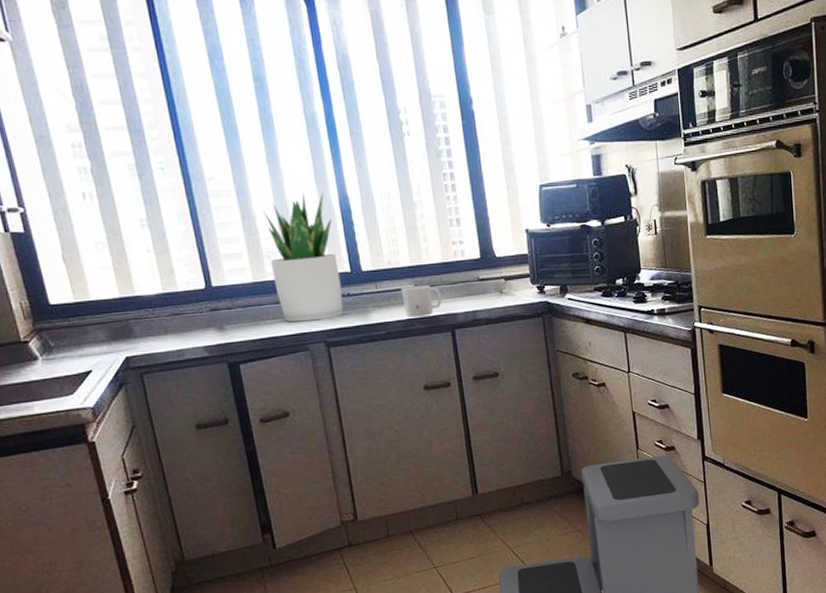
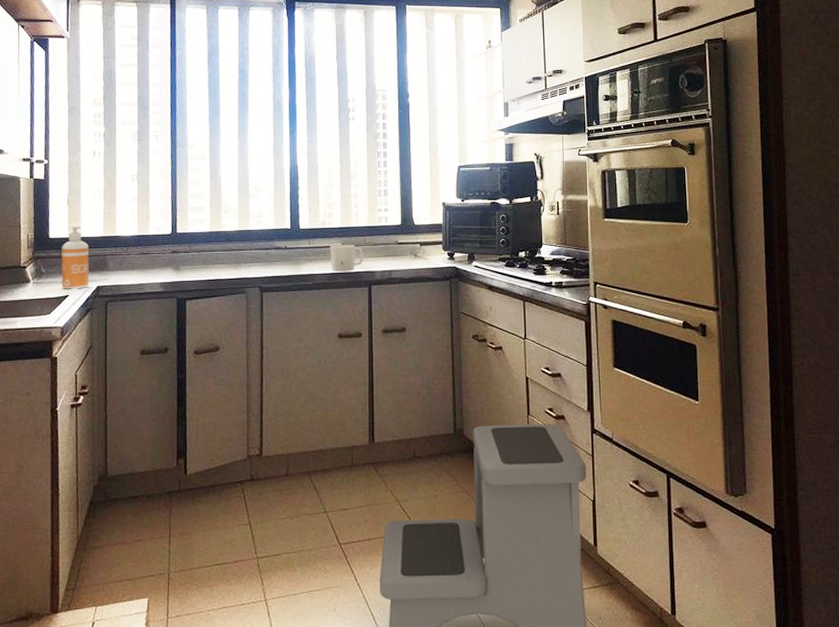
soap dispenser: none [69,288,116,364] -> present [61,226,90,289]
planter: present [263,193,344,323] -> none [226,161,282,268]

